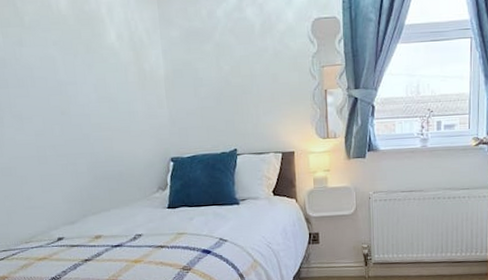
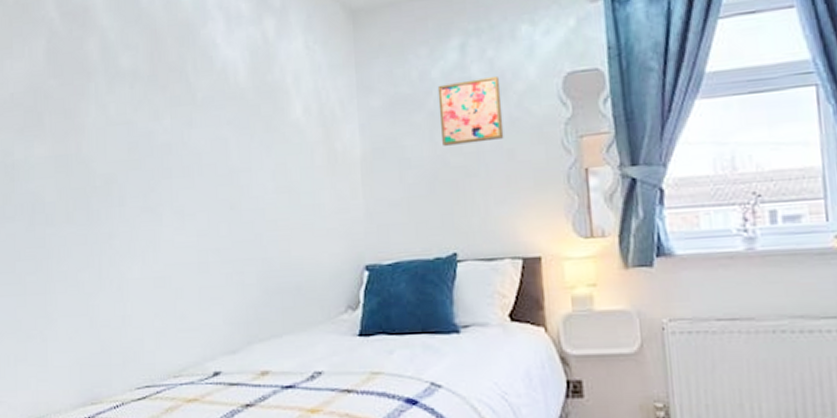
wall art: none [221,18,270,70] -> present [437,77,504,146]

